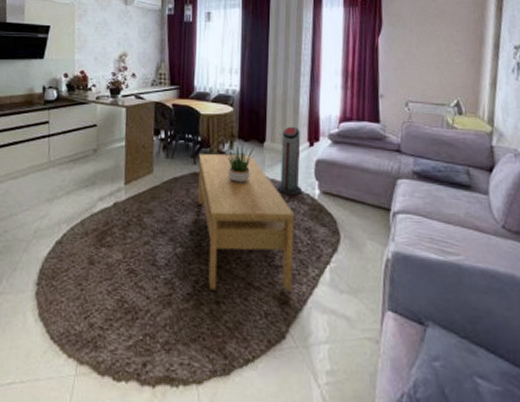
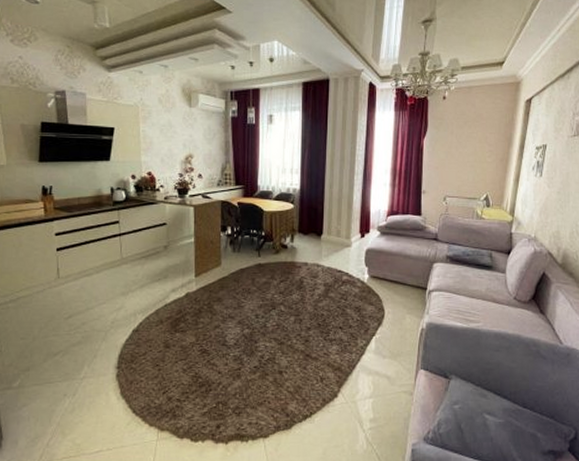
coffee table: present [198,153,295,292] -> none [262,246,347,363]
potted plant: present [224,144,255,183] -> none [286,237,314,271]
air purifier: present [277,126,302,196] -> none [332,220,353,280]

